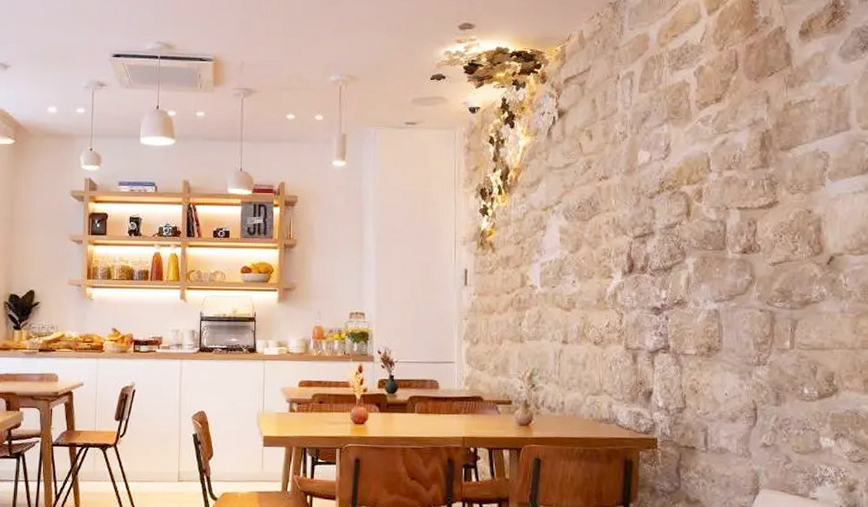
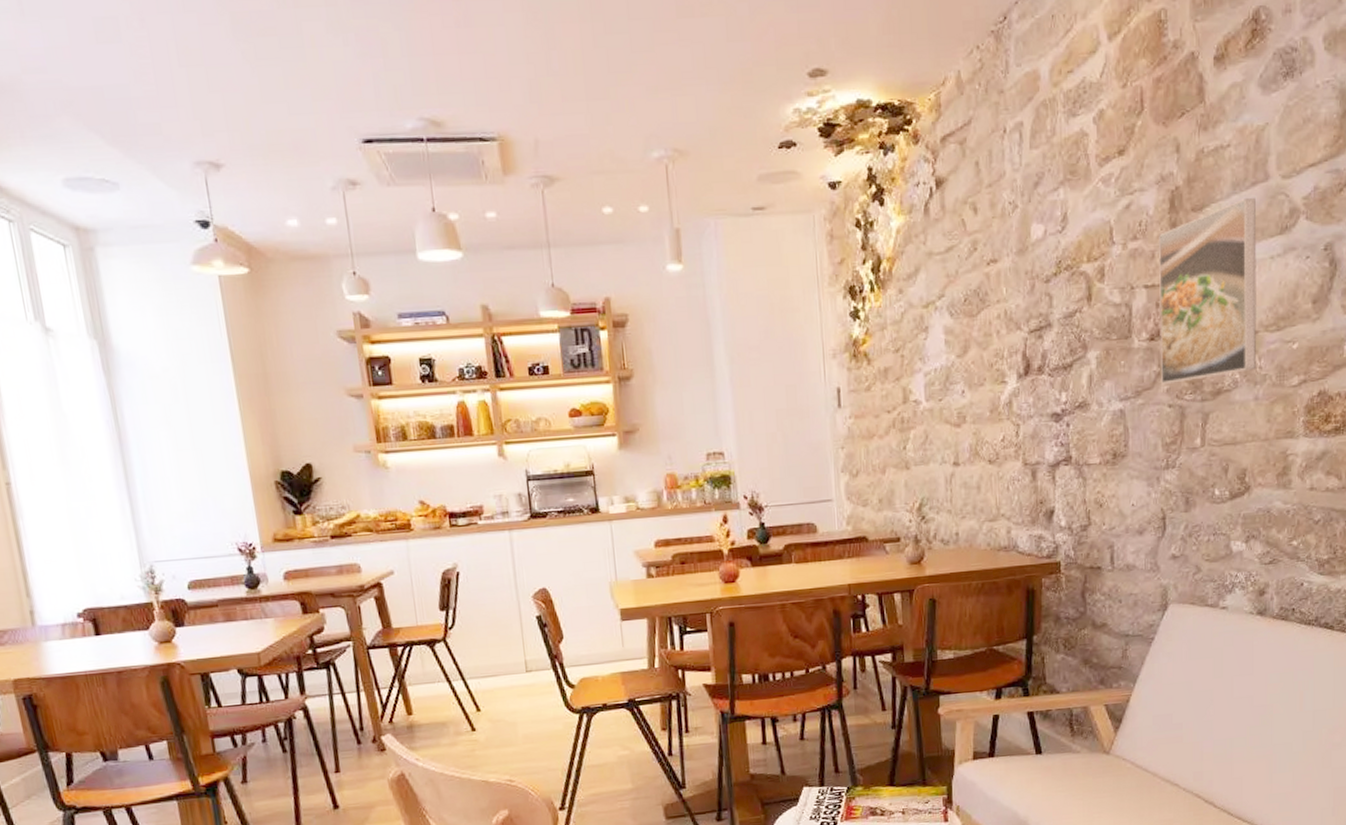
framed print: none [751,142,841,291] -> present [1159,197,1257,384]

